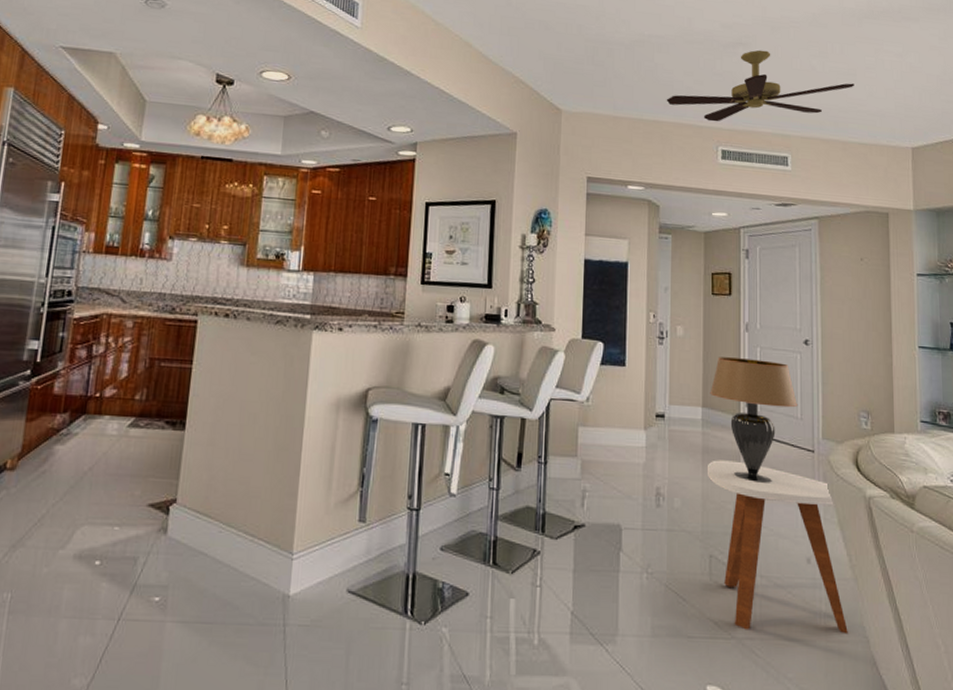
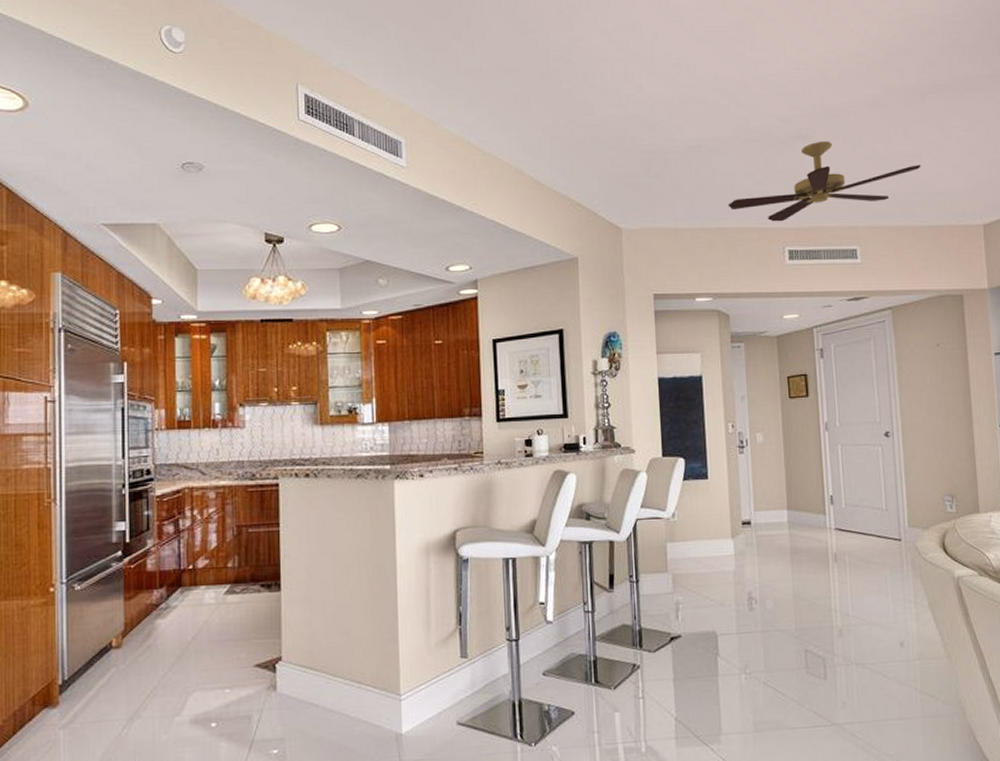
side table: present [706,460,848,635] -> none [796,557,944,716]
table lamp: present [710,357,798,483] -> none [794,457,883,576]

